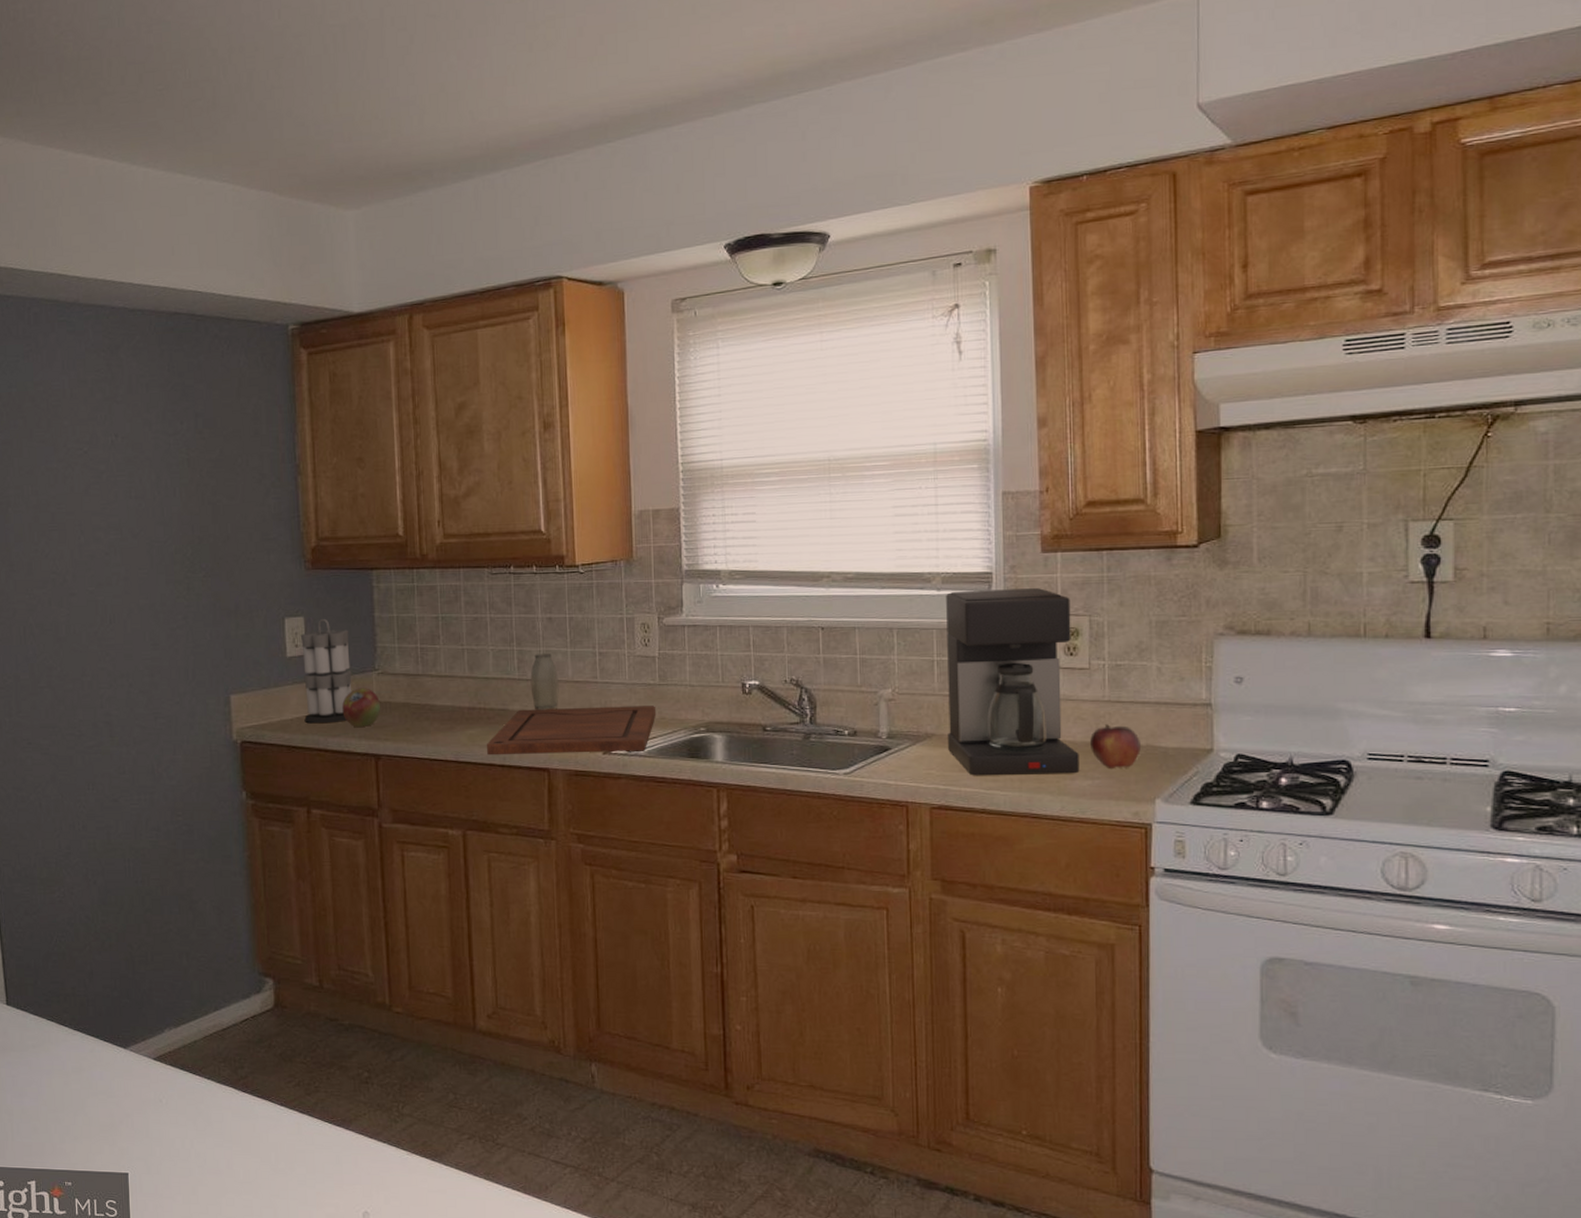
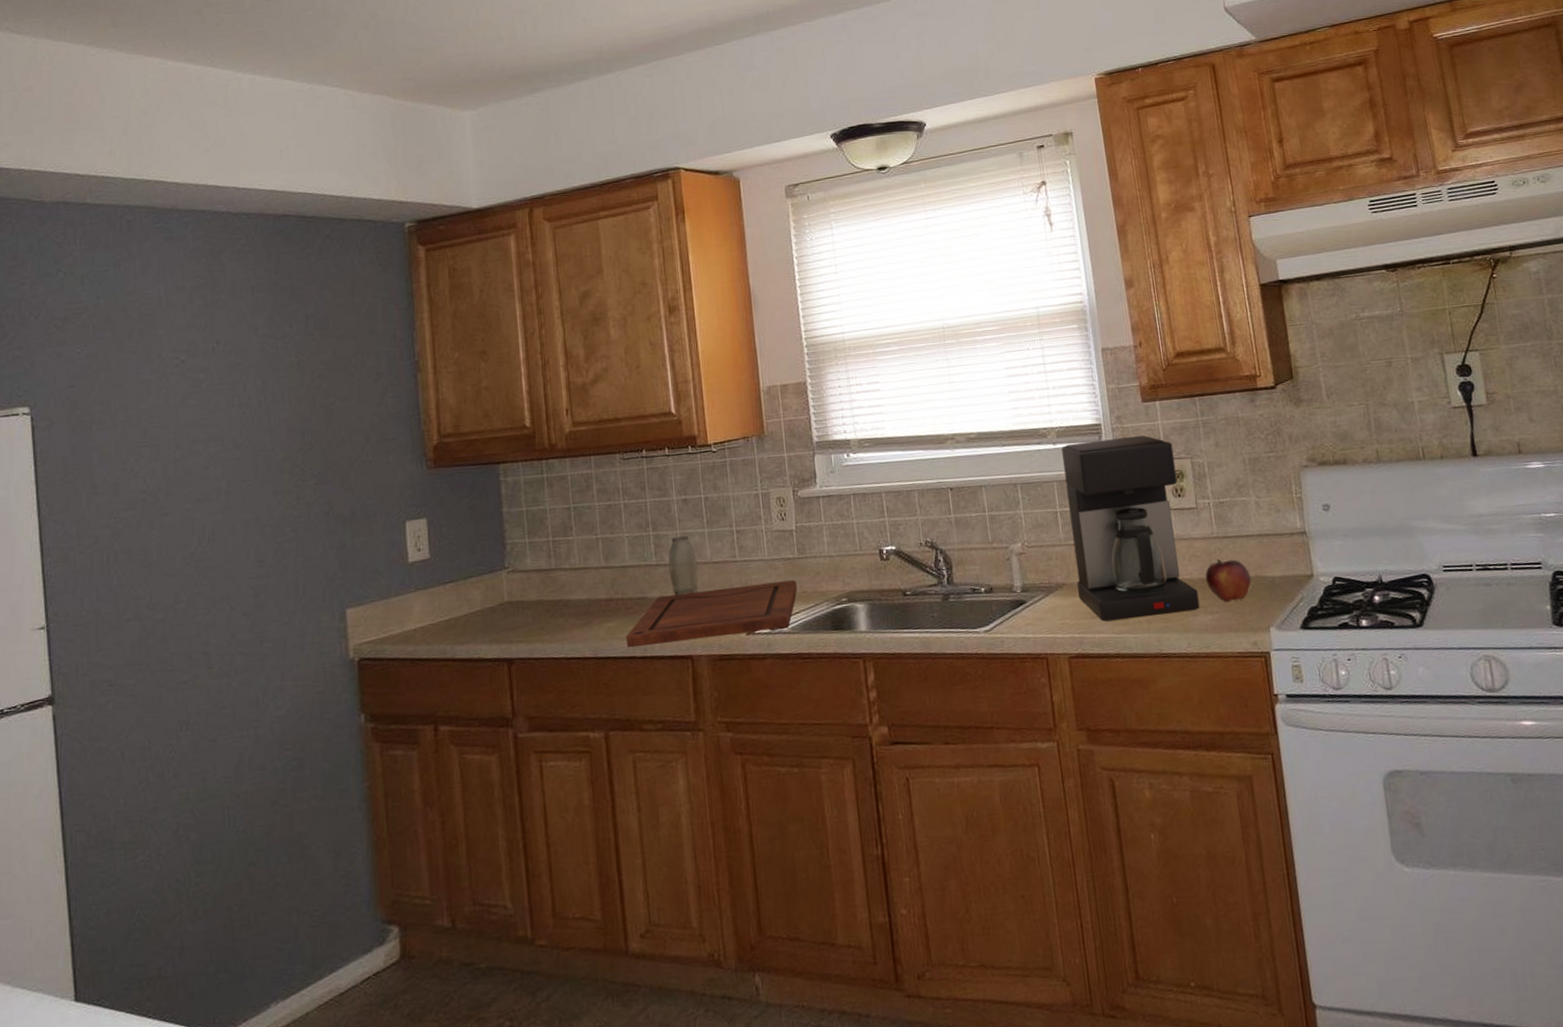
spice rack: present [300,618,352,724] -> none [423,518,481,632]
fruit: present [342,688,381,728] -> none [470,588,513,632]

